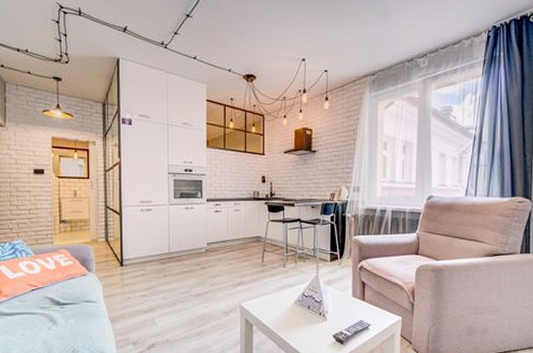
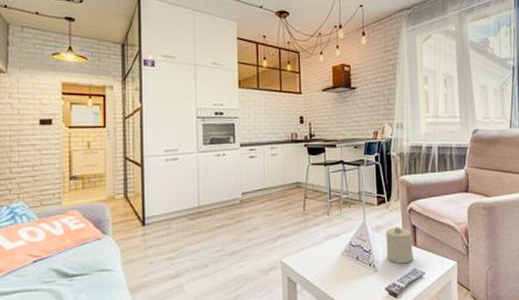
candle: none [336,281,361,316] -> present [386,226,413,264]

